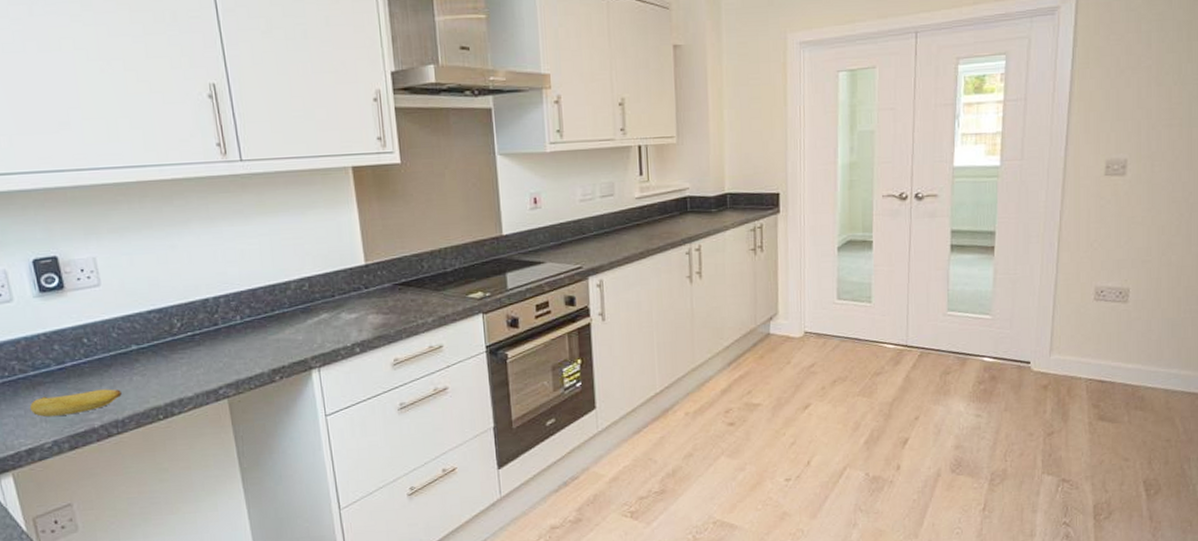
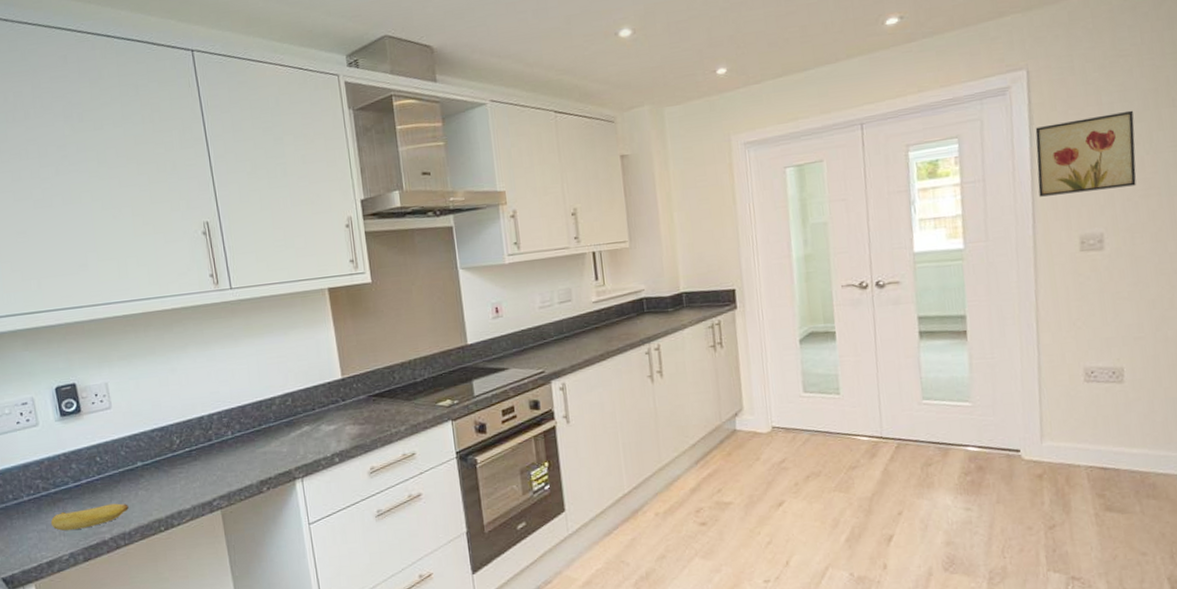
wall art: none [1074,40,1168,120] -> present [1035,110,1137,197]

